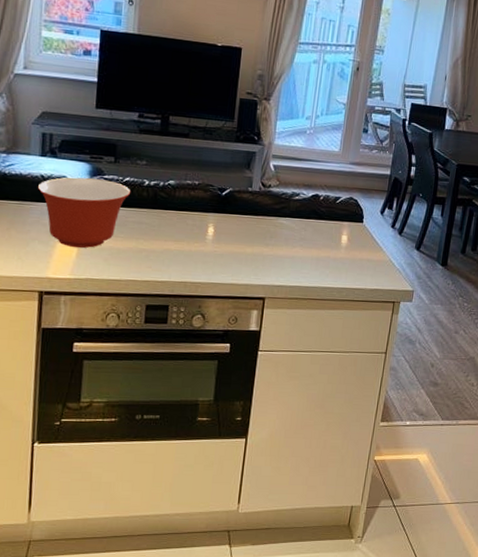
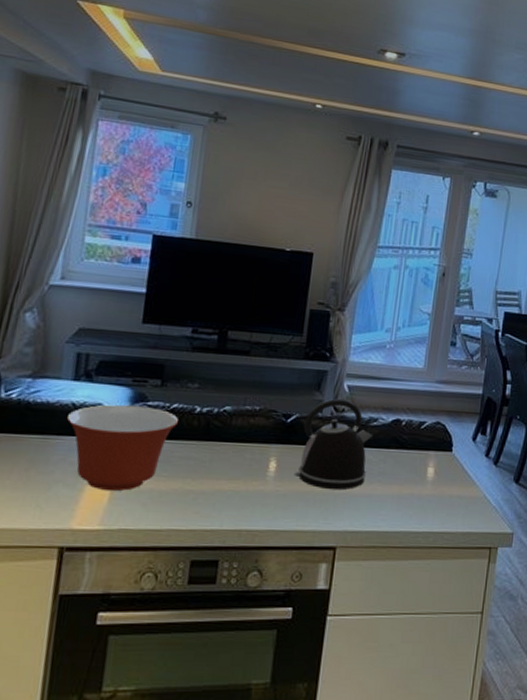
kettle: none [229,176,295,252] -> present [294,398,372,491]

